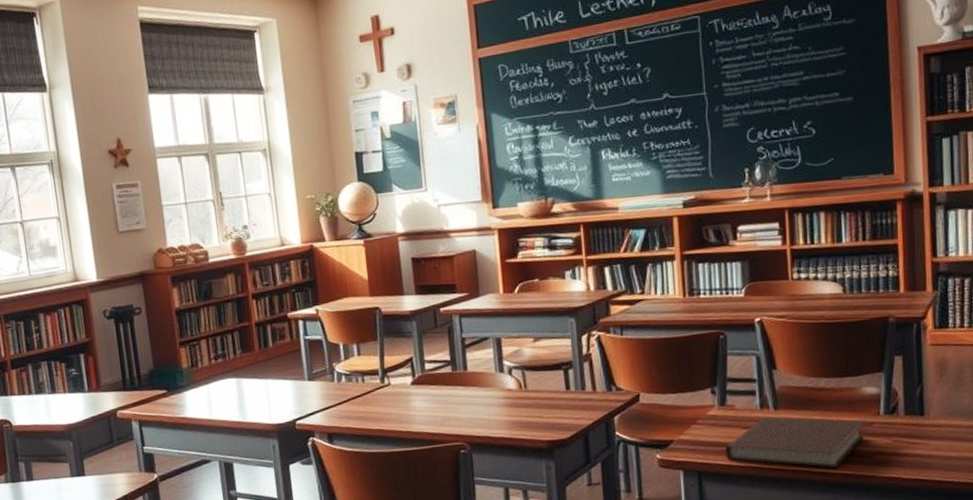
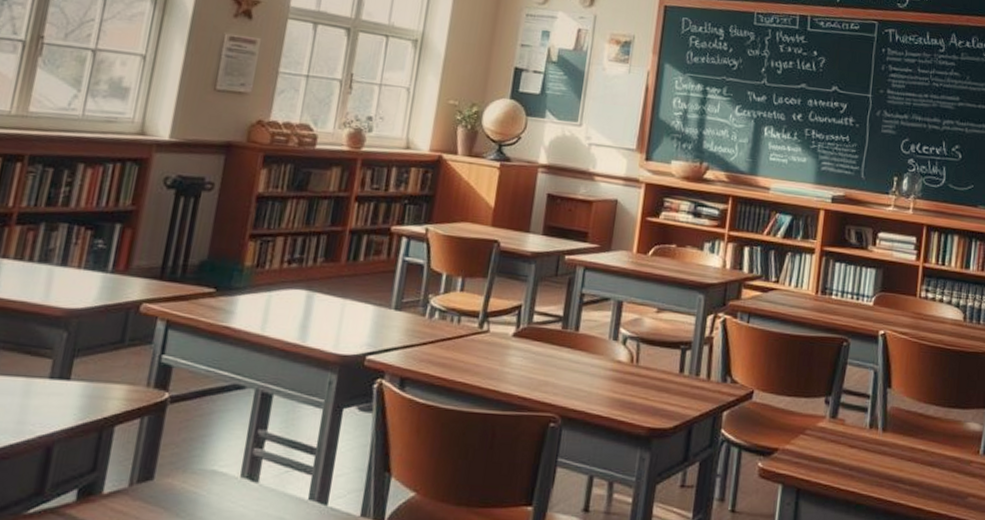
notebook: present [725,417,865,469] -> none [827,438,964,506]

